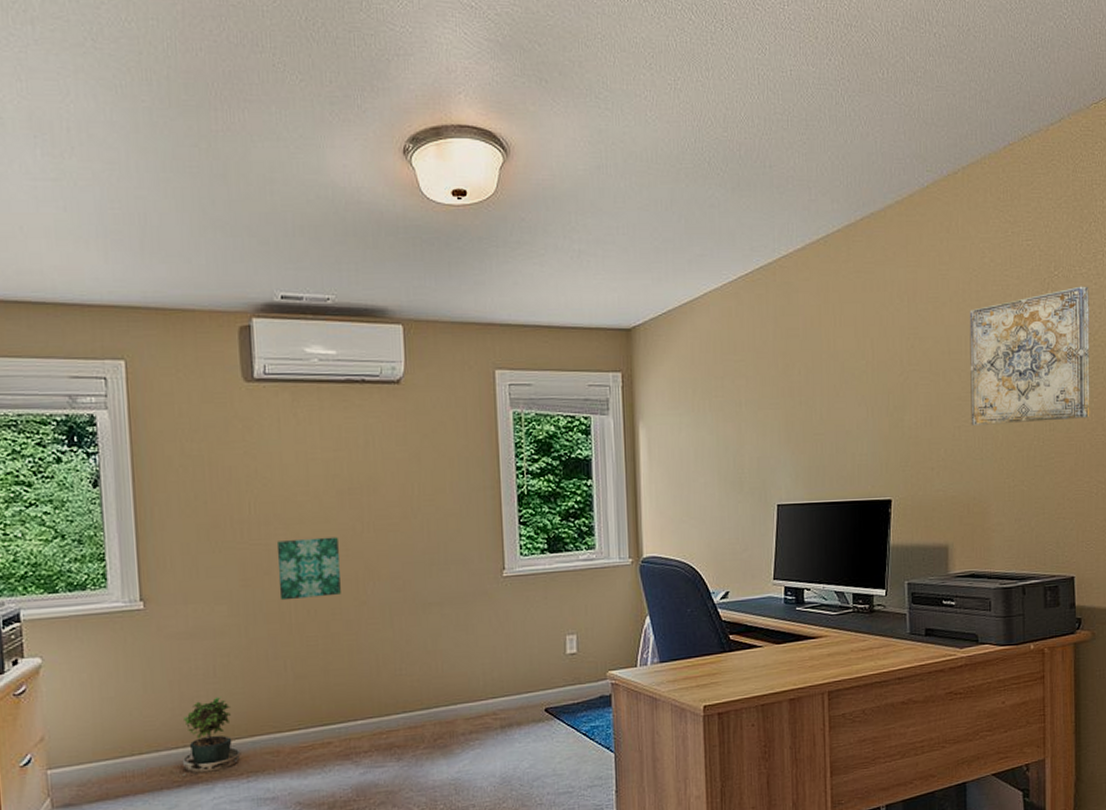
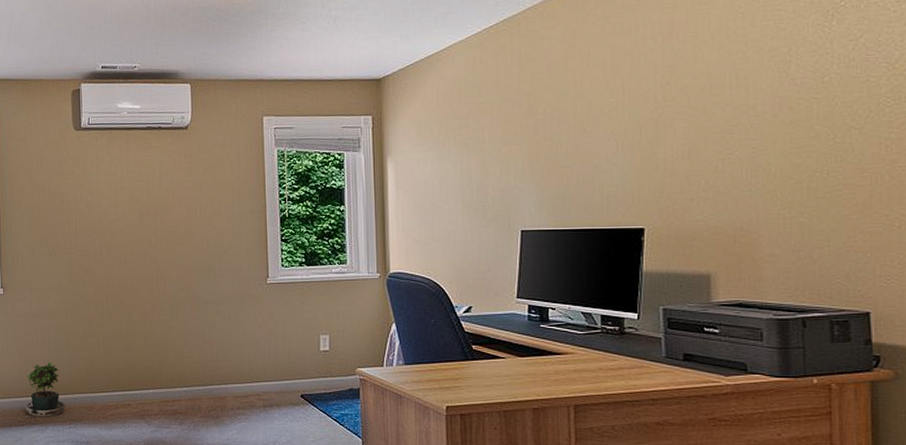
wall art: present [276,537,341,601] -> none [94,247,140,293]
wall art: present [969,286,1090,425] -> none [734,14,889,158]

